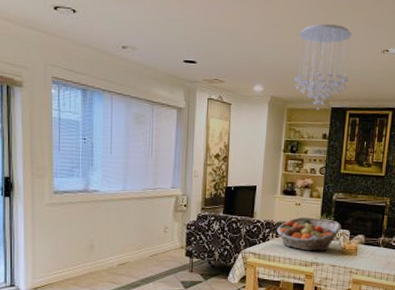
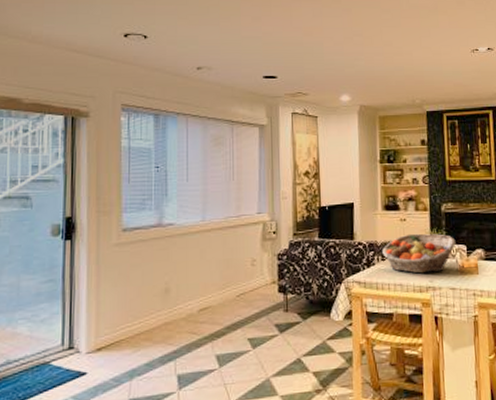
chandelier: present [294,23,352,111] -> none [383,29,440,116]

